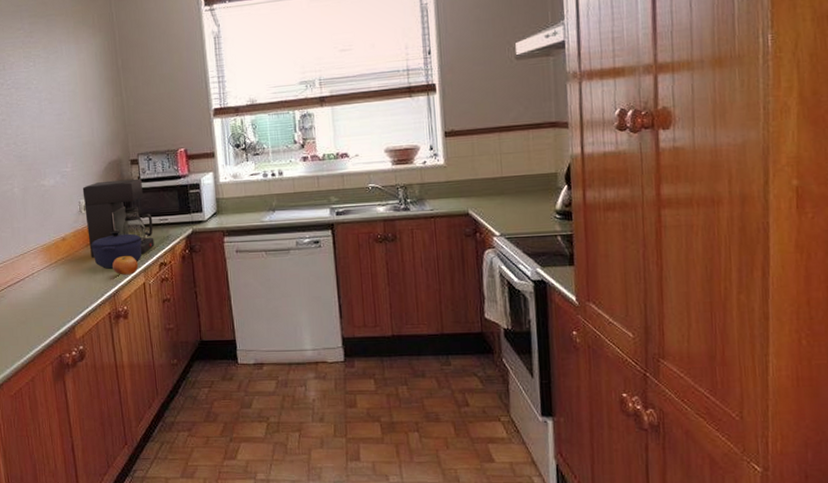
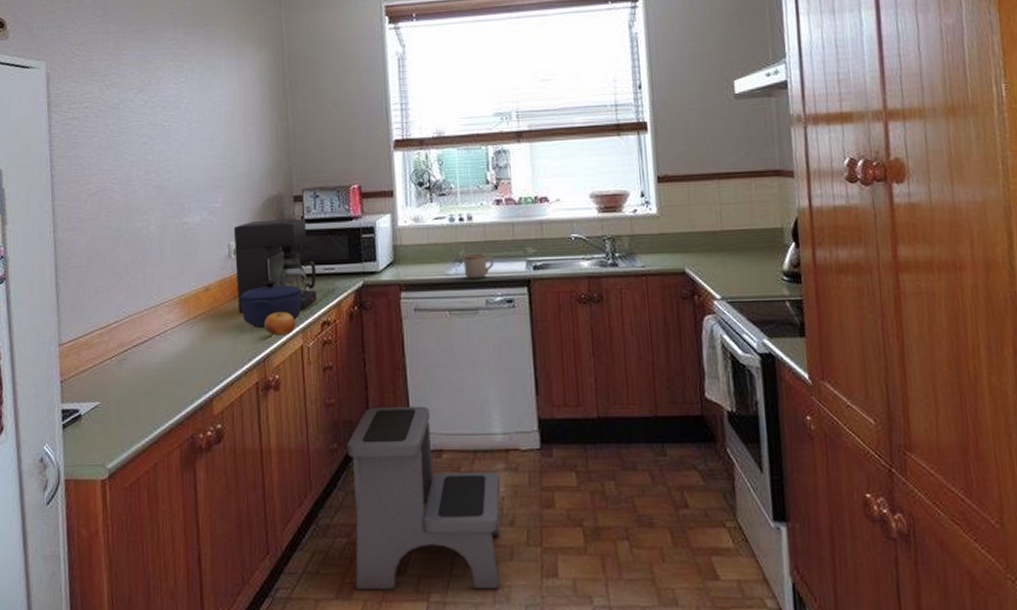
step stool: none [184,328,313,471] -> present [346,406,500,591]
mug: none [276,202,303,225] -> present [463,253,494,280]

